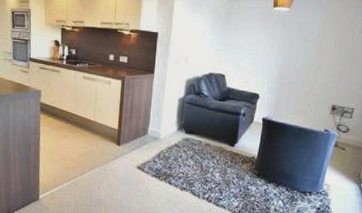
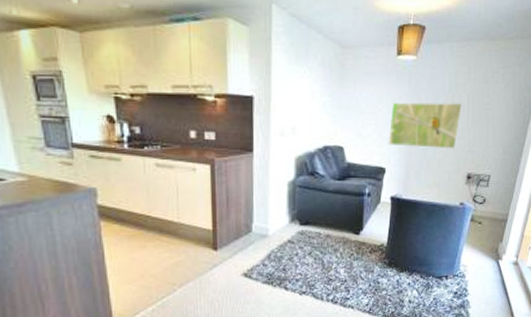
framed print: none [262,43,329,84] -> present [388,102,462,149]

